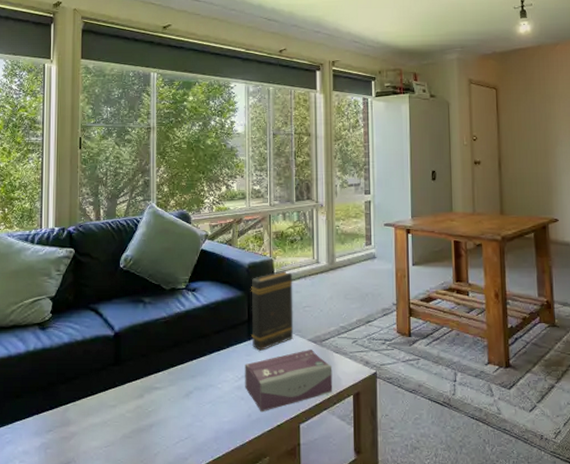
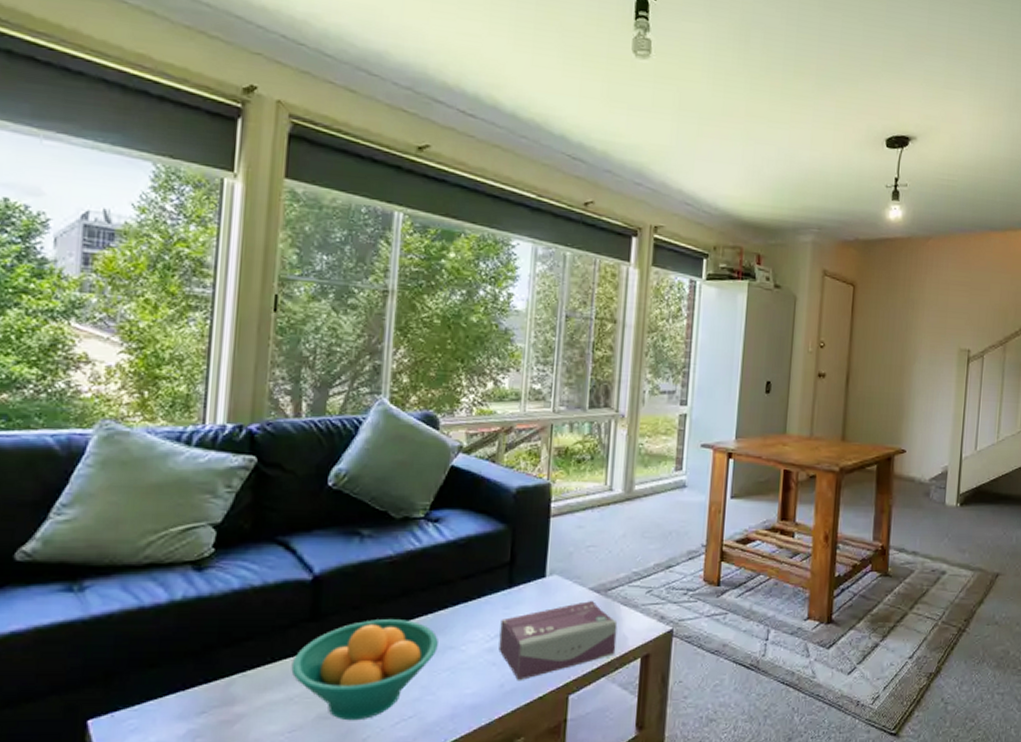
fruit bowl: none [104,364,201,440] -> present [291,619,438,721]
book: present [251,270,294,351] -> none [513,498,577,602]

